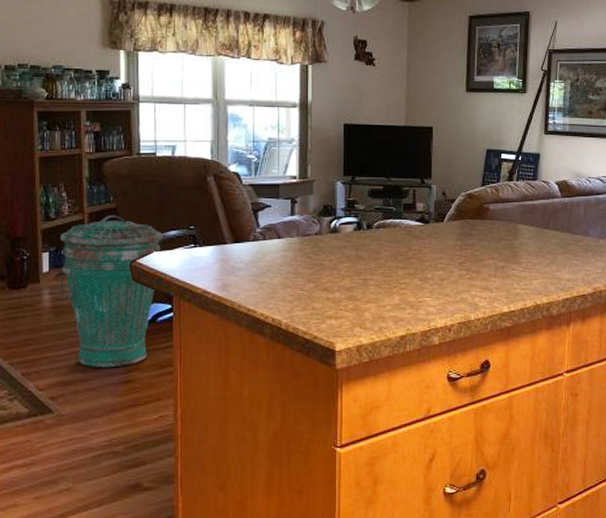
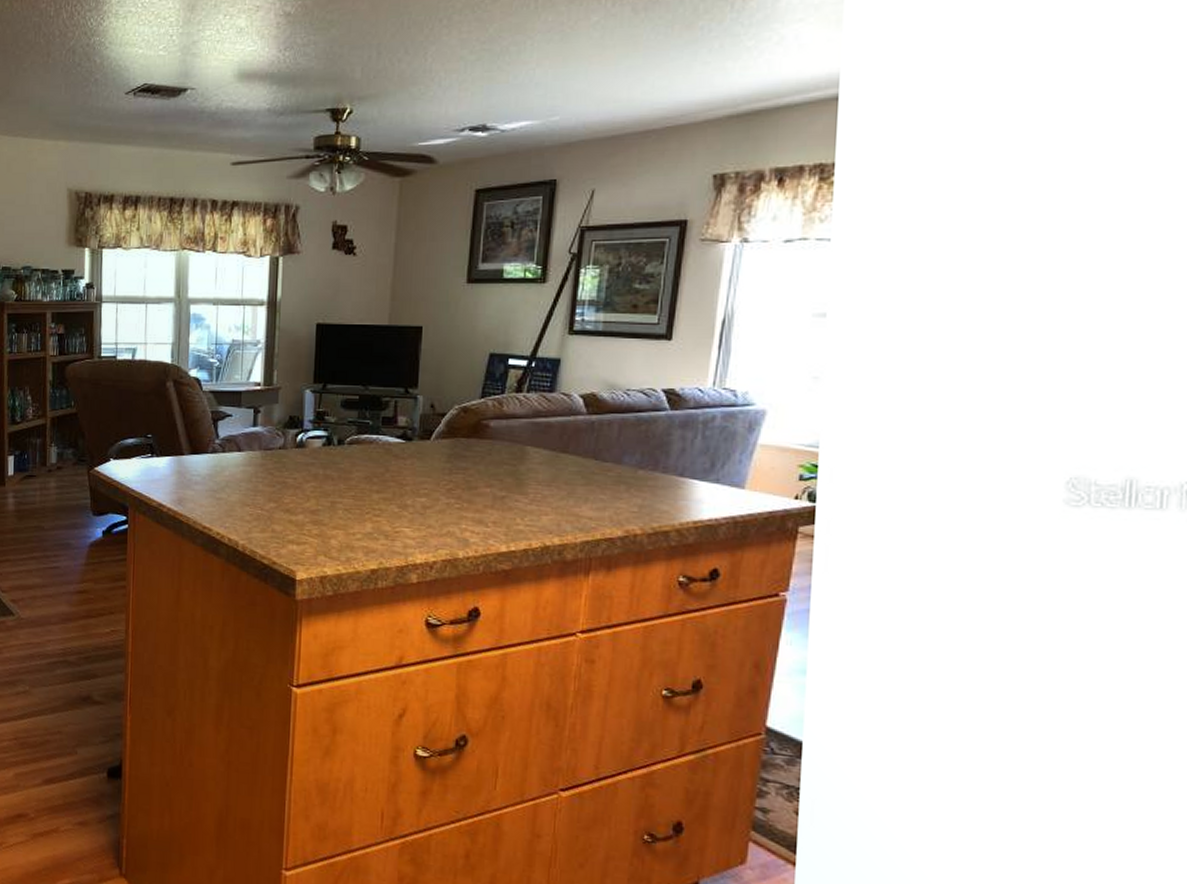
trash can: present [60,215,163,368] -> none [23,420,121,577]

